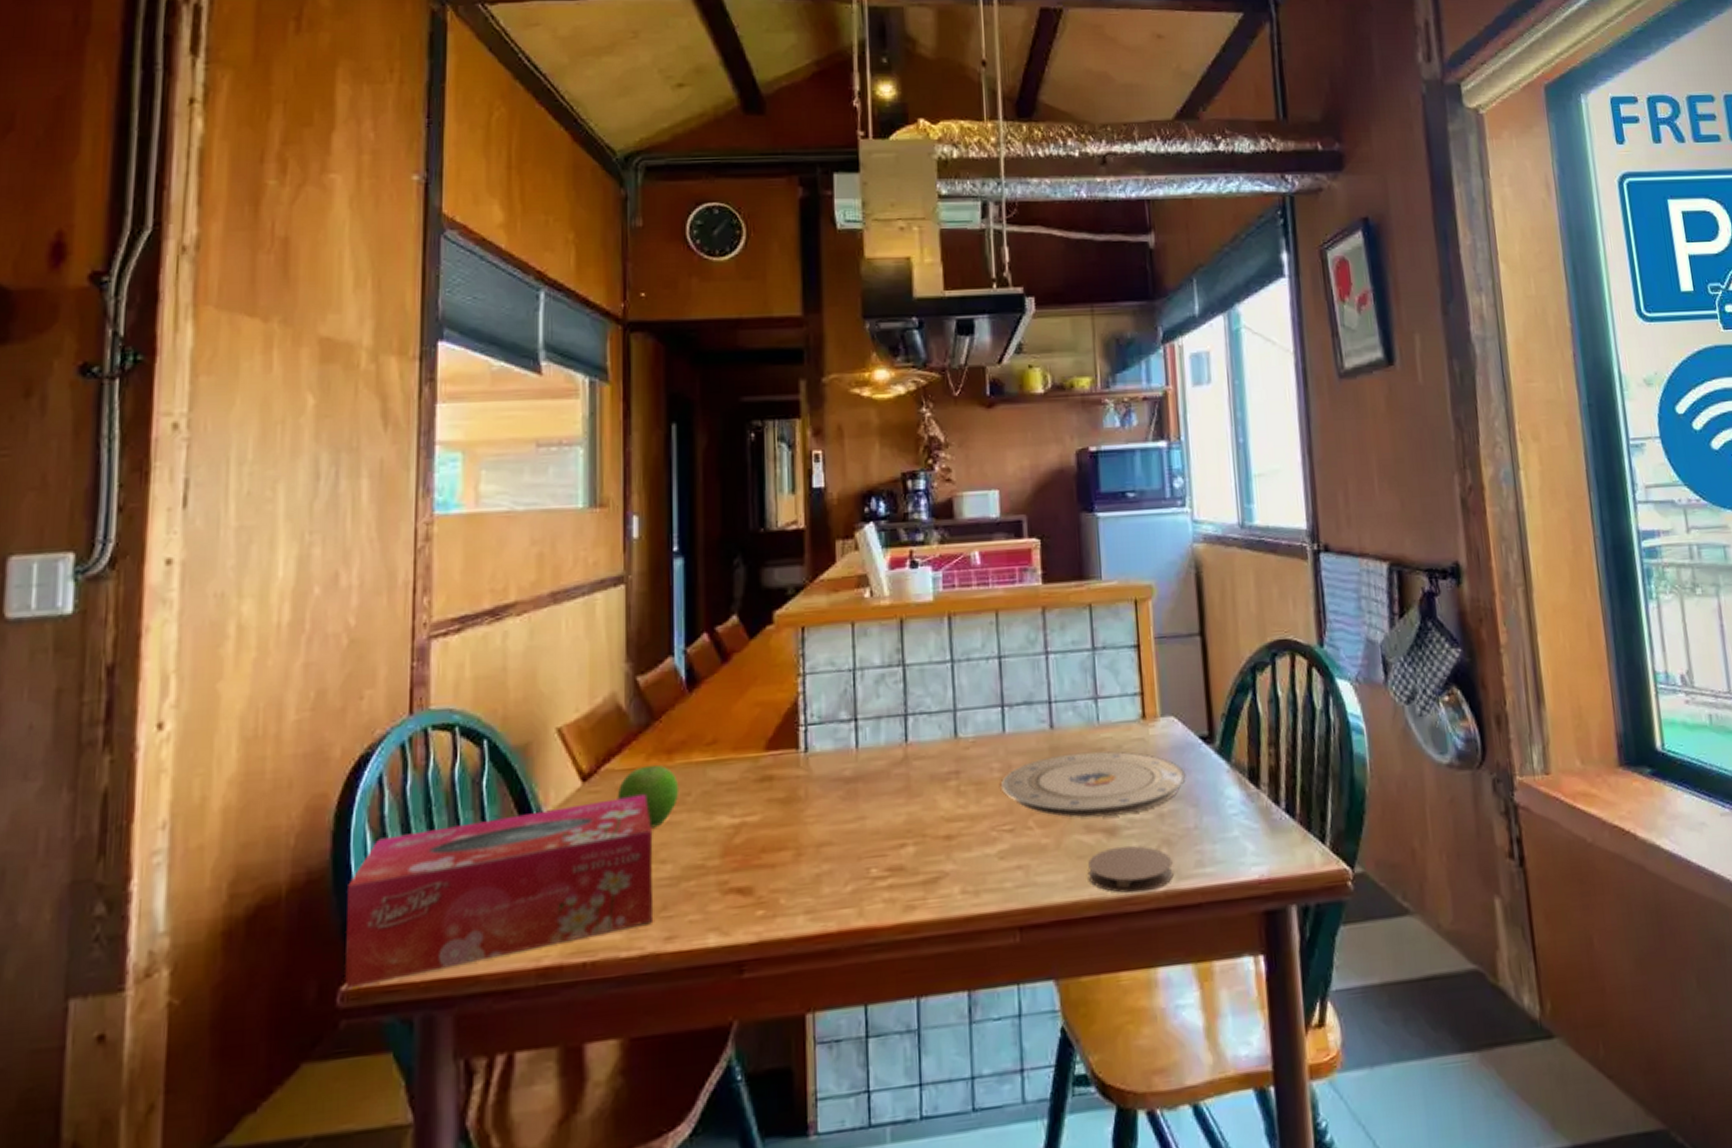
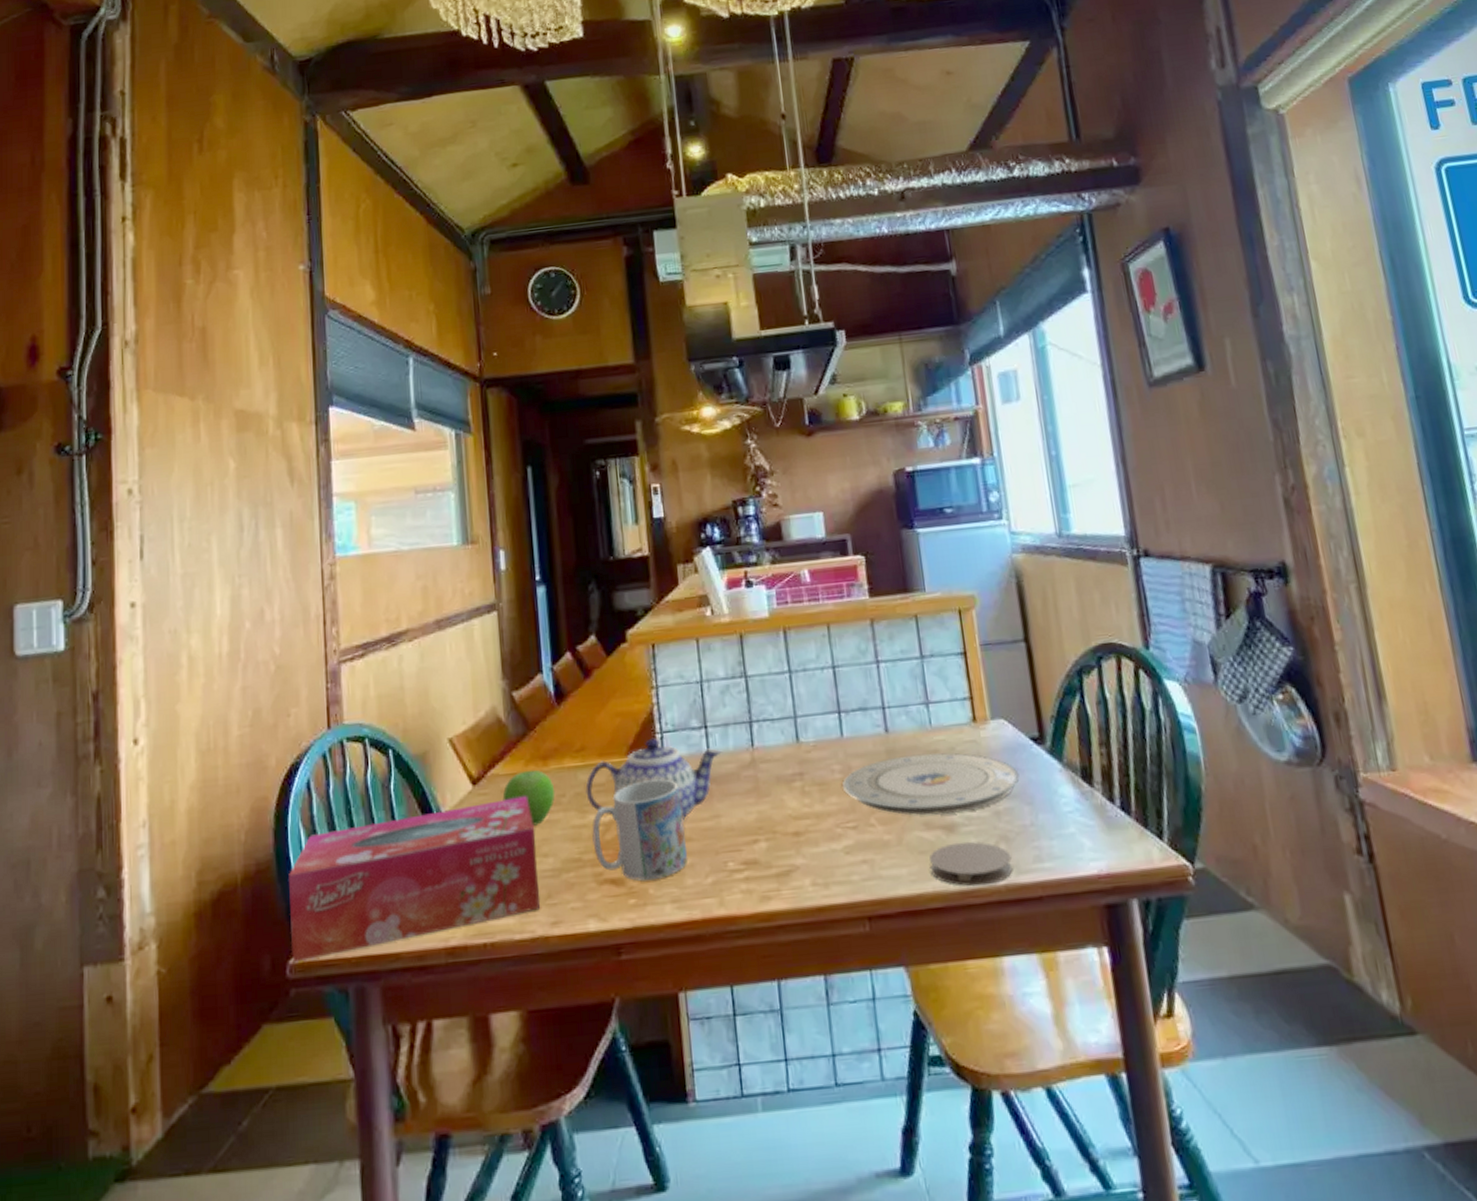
teapot: none [715,730,872,824] -> present [585,737,722,822]
mug: none [719,776,827,890] -> present [592,779,688,881]

